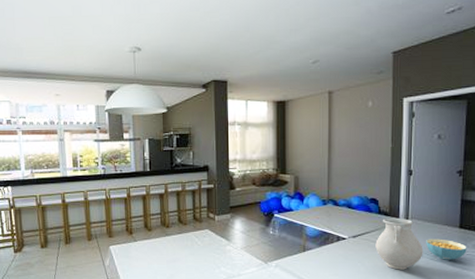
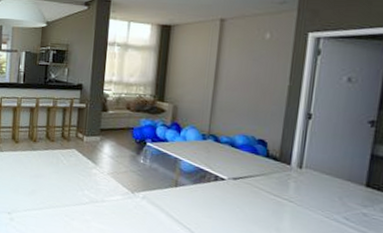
vase: present [375,217,423,270] -> none [259,163,318,224]
cereal bowl: present [426,239,467,260] -> none [321,193,374,223]

